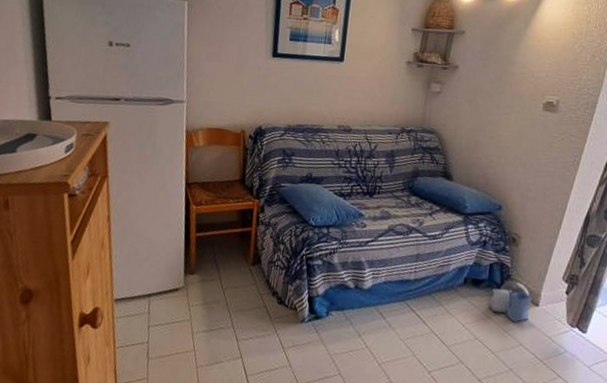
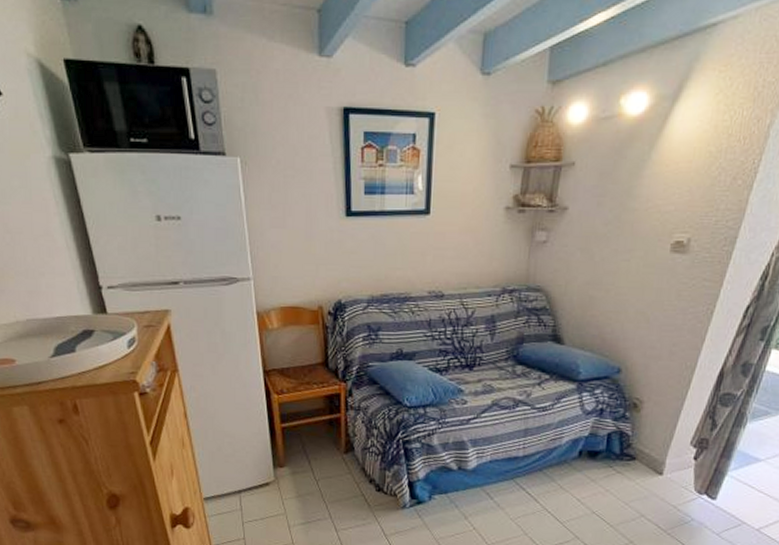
shopping bag: present [488,281,533,323] -> none [606,450,657,494]

